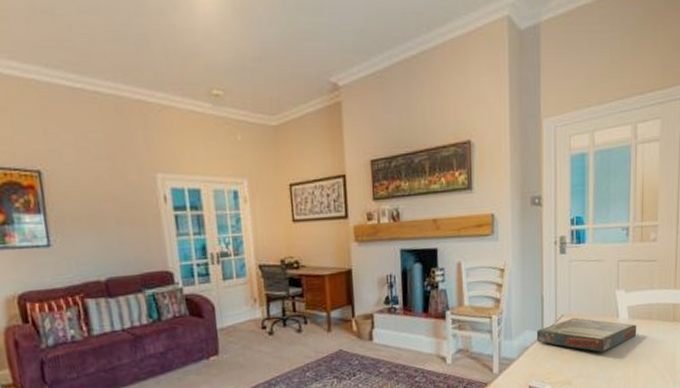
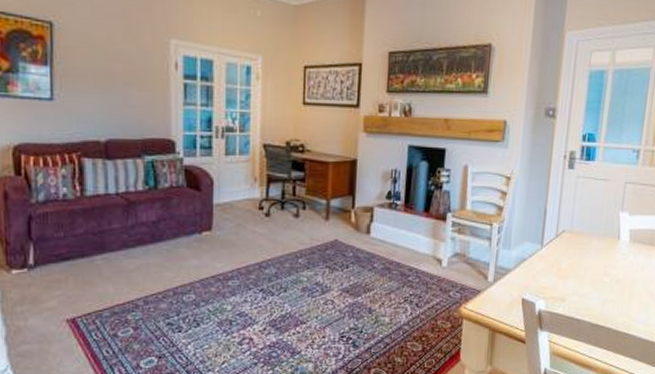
board game: present [536,317,637,352] -> none [535,234,637,272]

